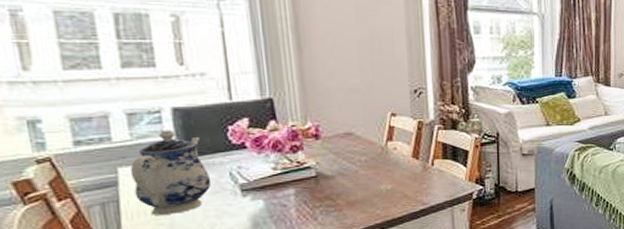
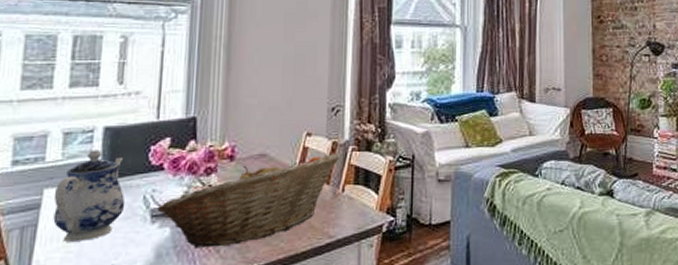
fruit basket: none [247,132,426,217] -> present [158,154,340,248]

